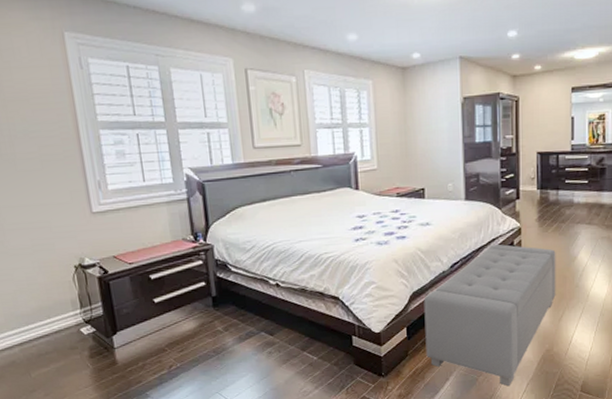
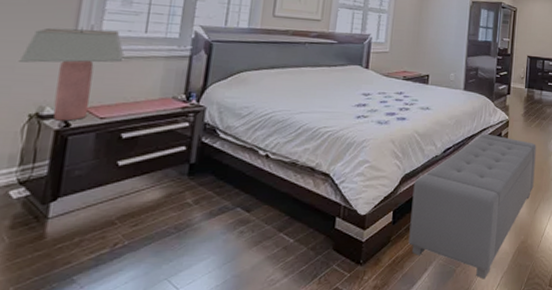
table lamp: none [52,183,133,269] -> present [18,27,125,121]

